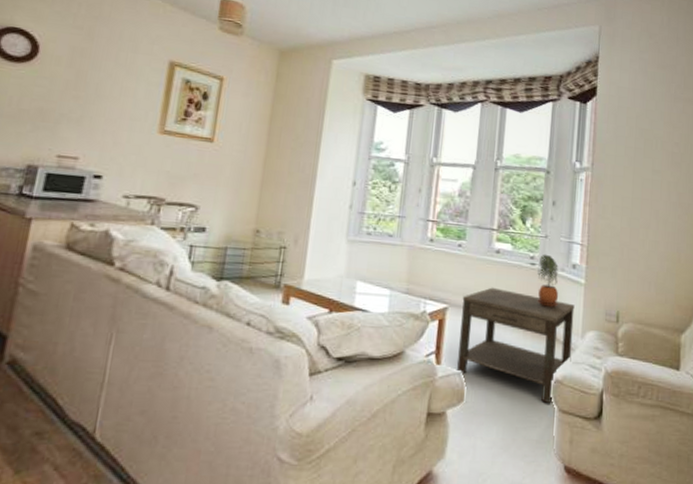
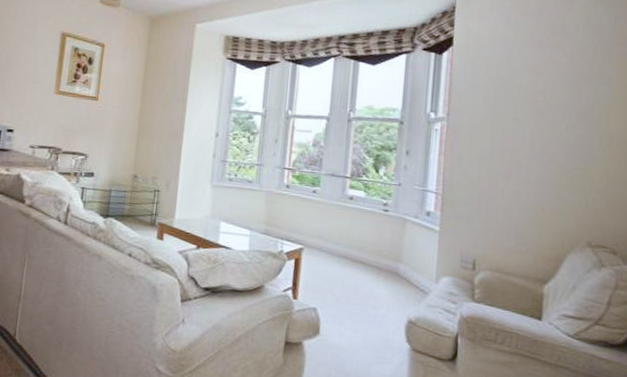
side table: present [457,287,575,404] -> none [313,231,429,343]
potted plant: present [537,254,559,307] -> none [390,201,413,252]

